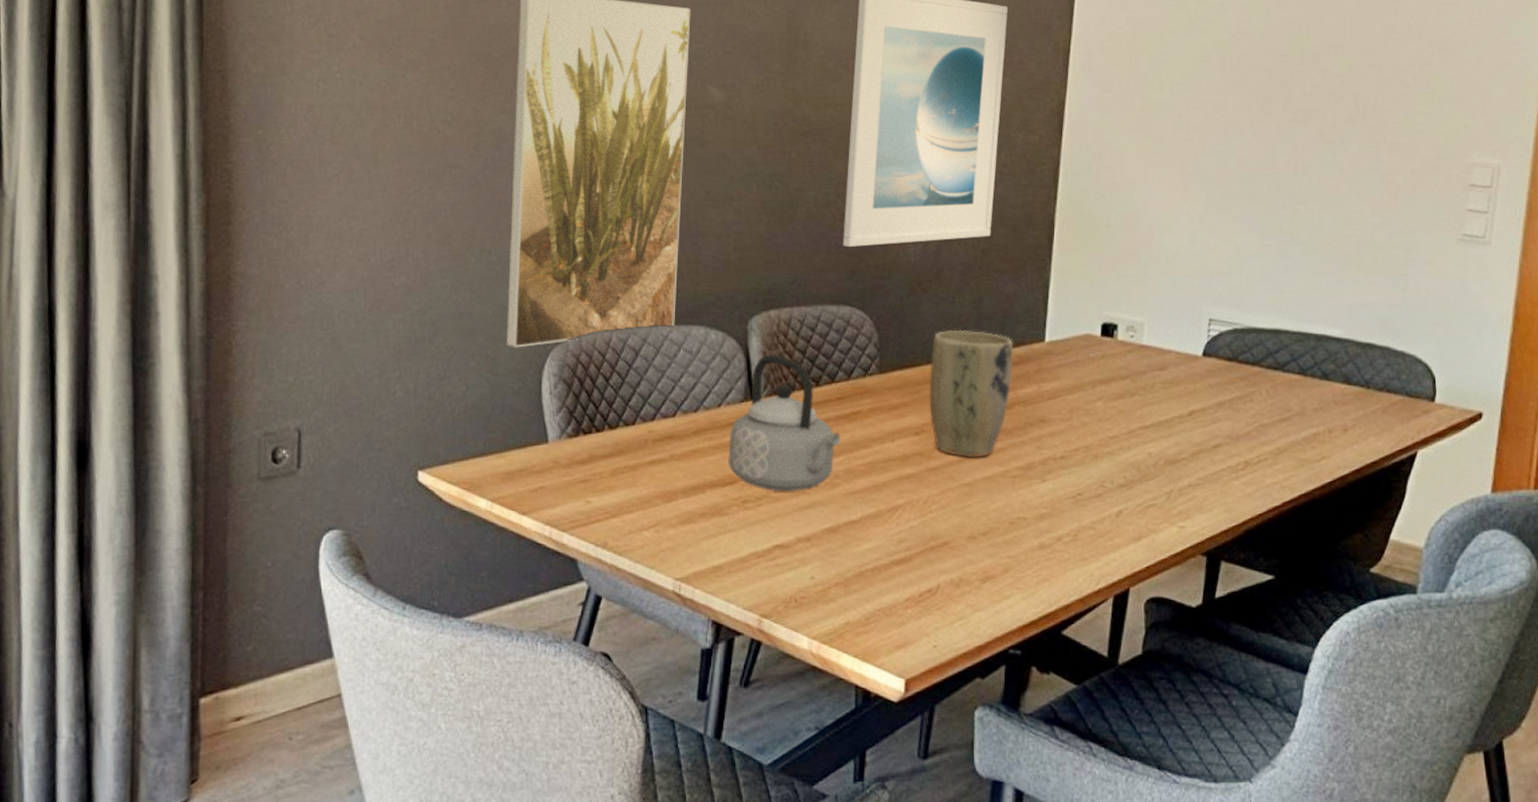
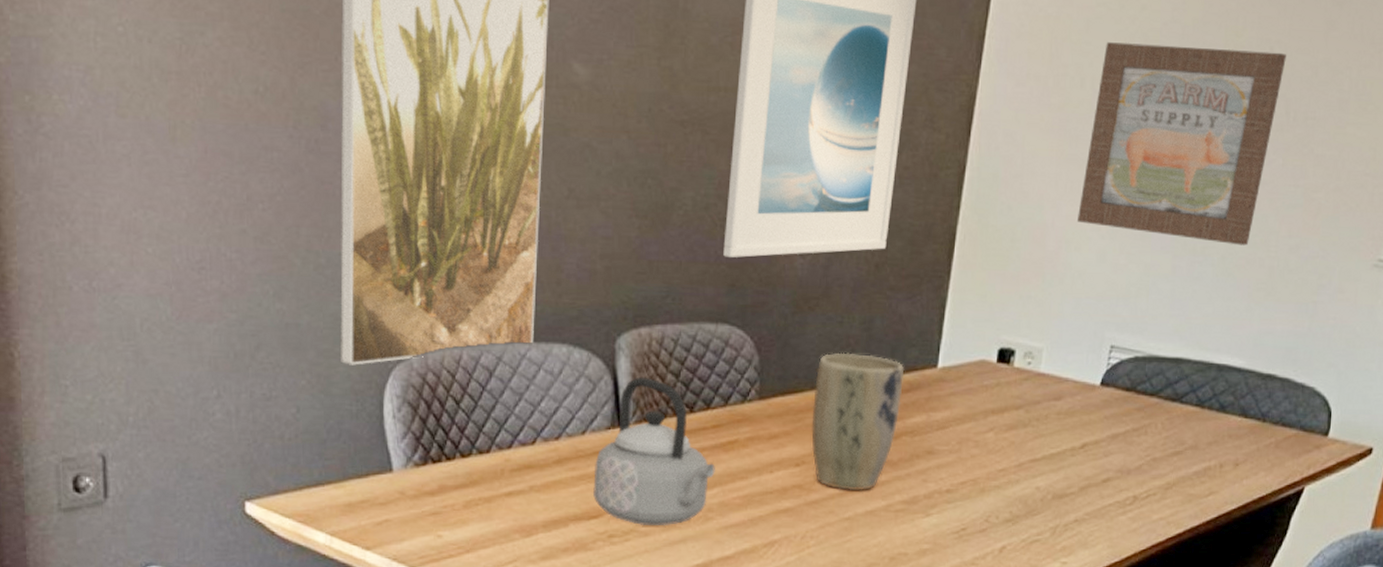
wall art: none [1166,52,1350,225] -> present [1076,42,1286,246]

